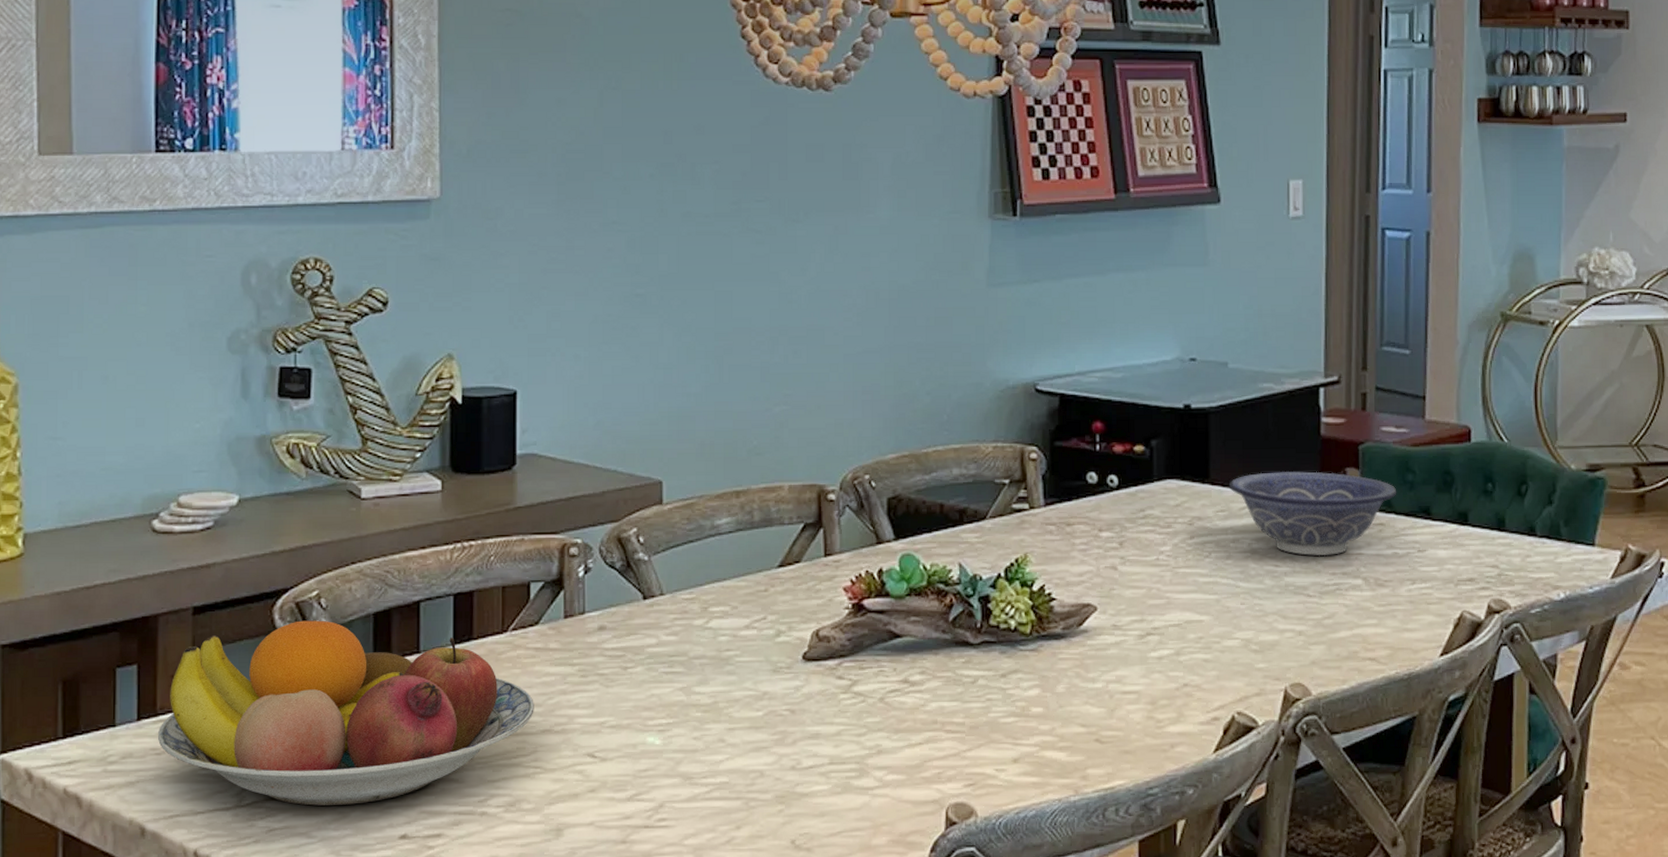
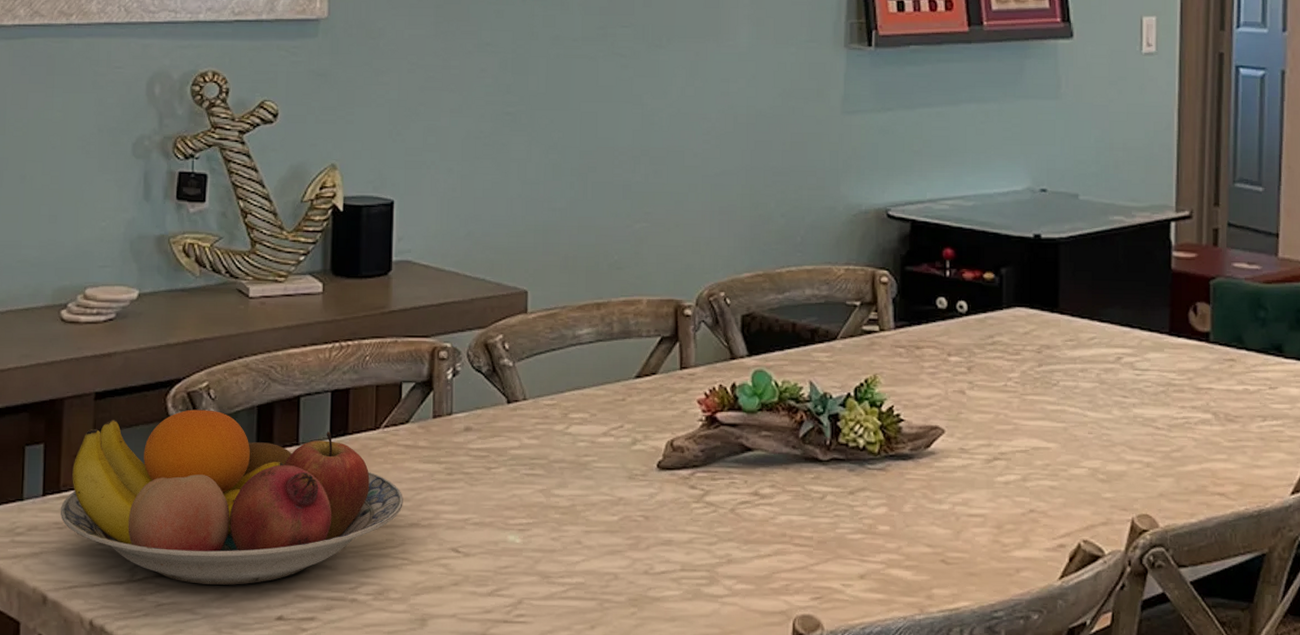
decorative bowl: present [1228,471,1397,557] -> none [1077,303,1249,390]

